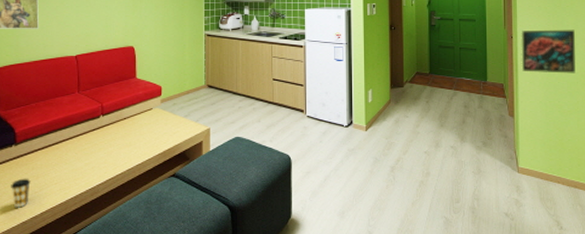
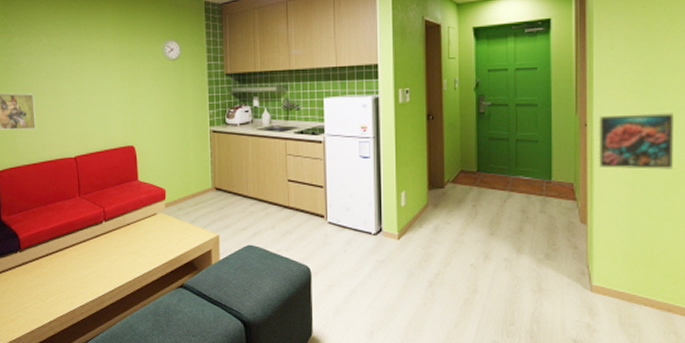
coffee cup: present [11,178,31,208] -> none [18,286,37,316]

